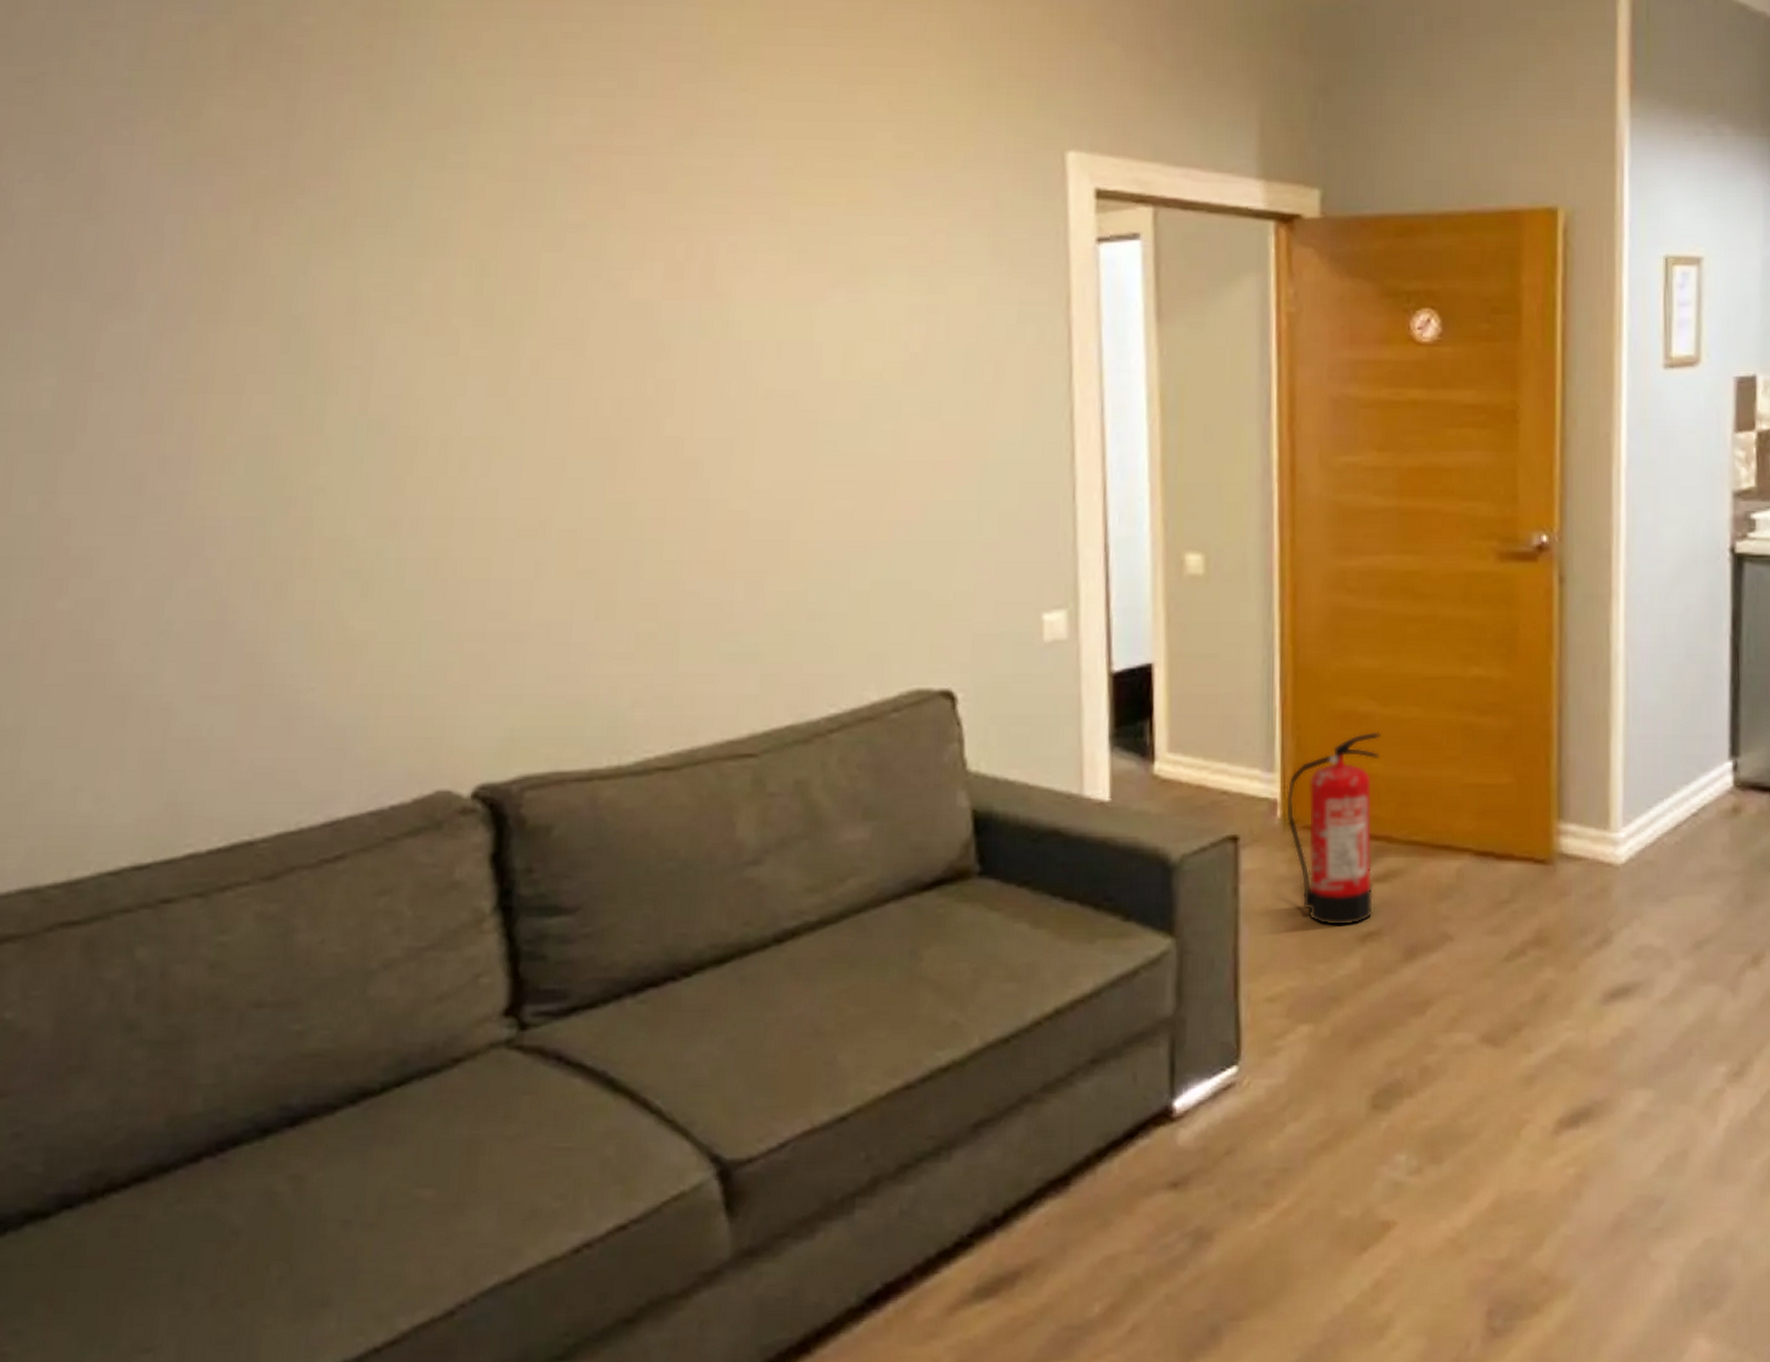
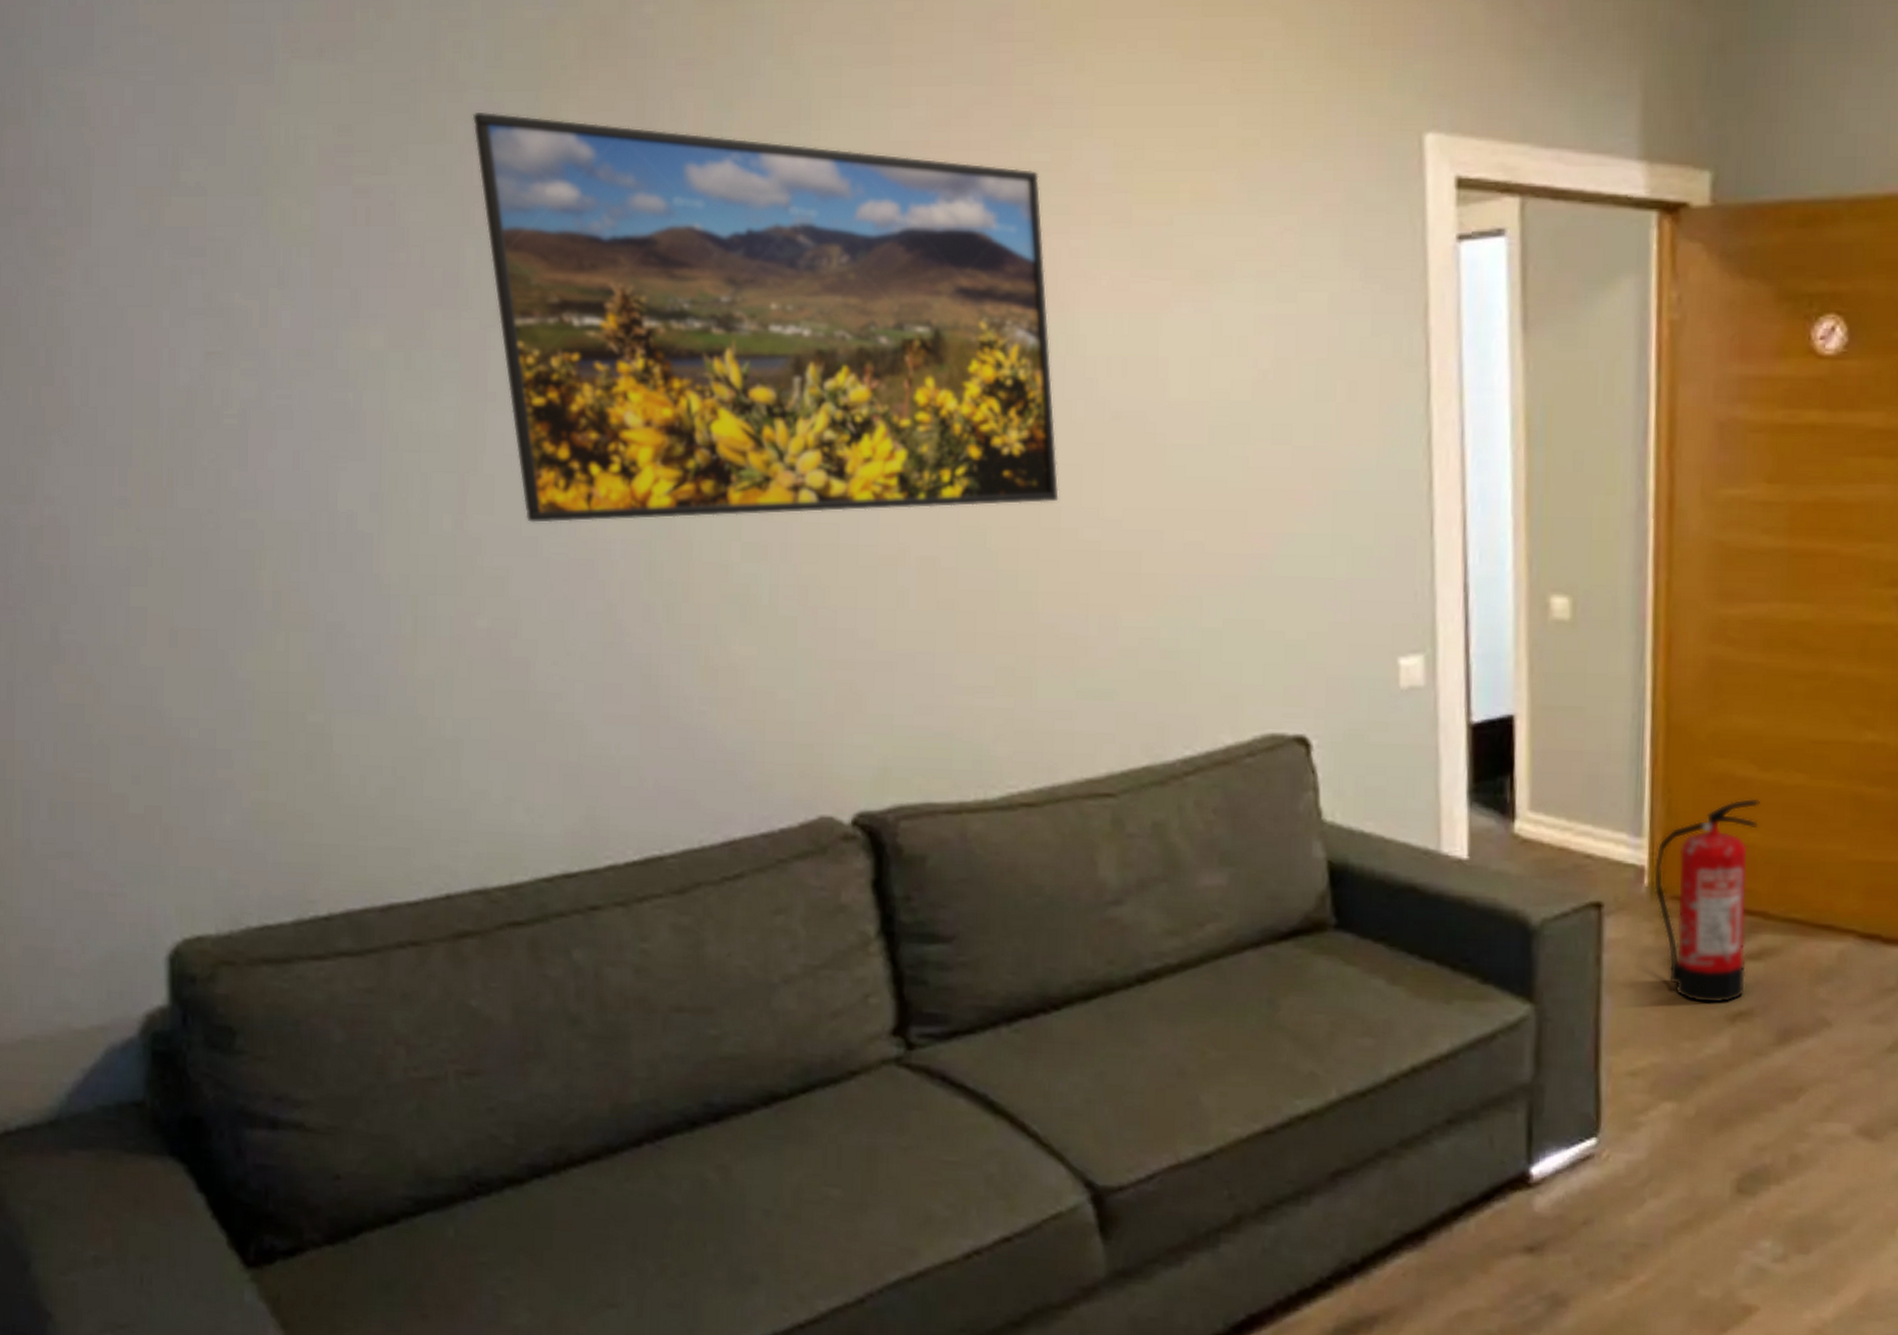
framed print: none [104,106,709,502] -> present [472,111,1059,523]

